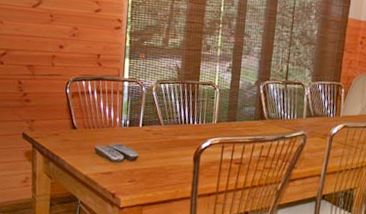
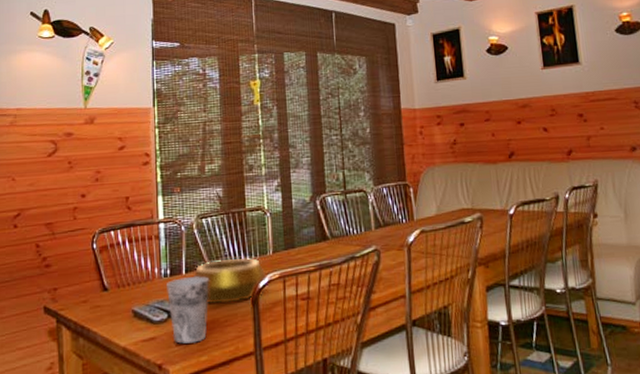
cup: none [125,129,161,182] -> present [167,276,209,344]
decorative bowl: none [148,119,209,157] -> present [193,257,266,304]

